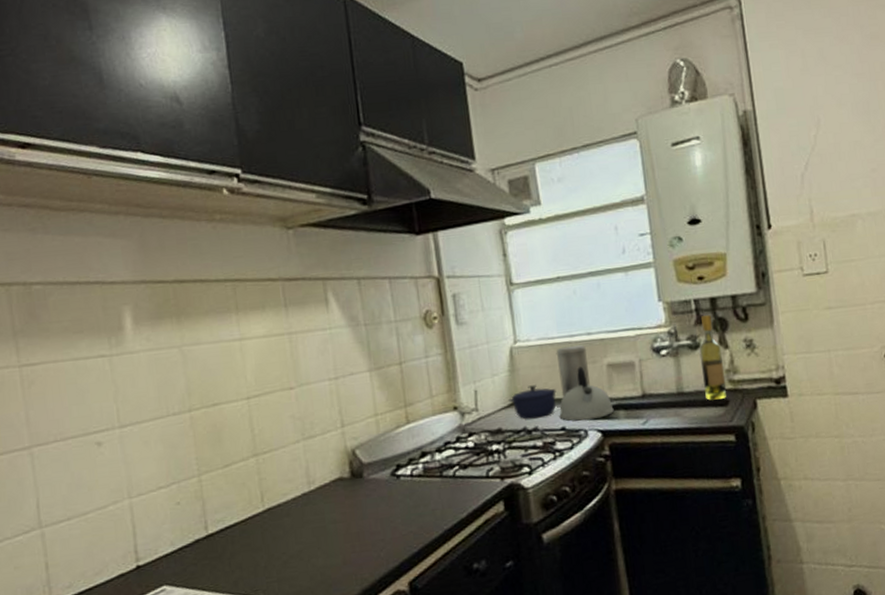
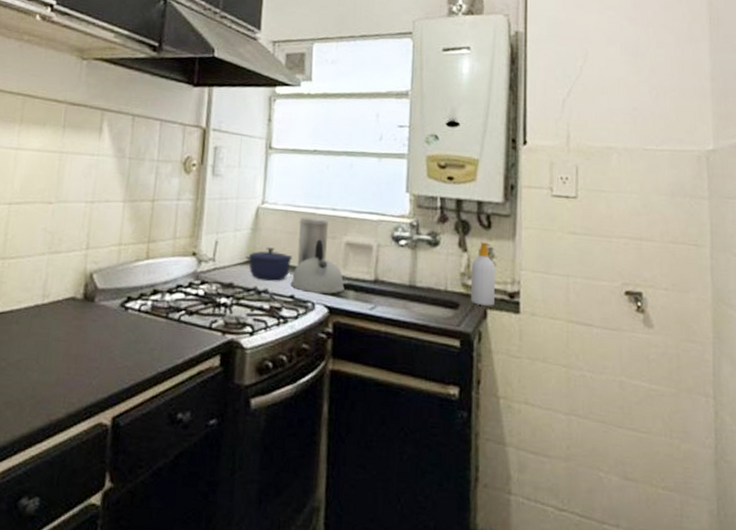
bottle: present [699,315,728,400] -> none [436,215,460,302]
soap bottle: none [734,335,762,398] -> present [470,242,495,307]

